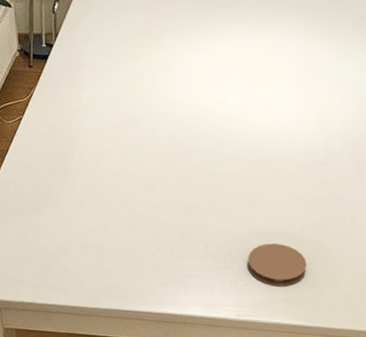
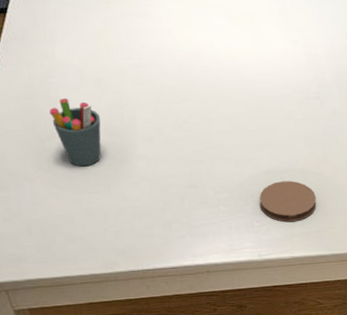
pen holder: none [67,139,110,205] -> present [50,98,101,167]

